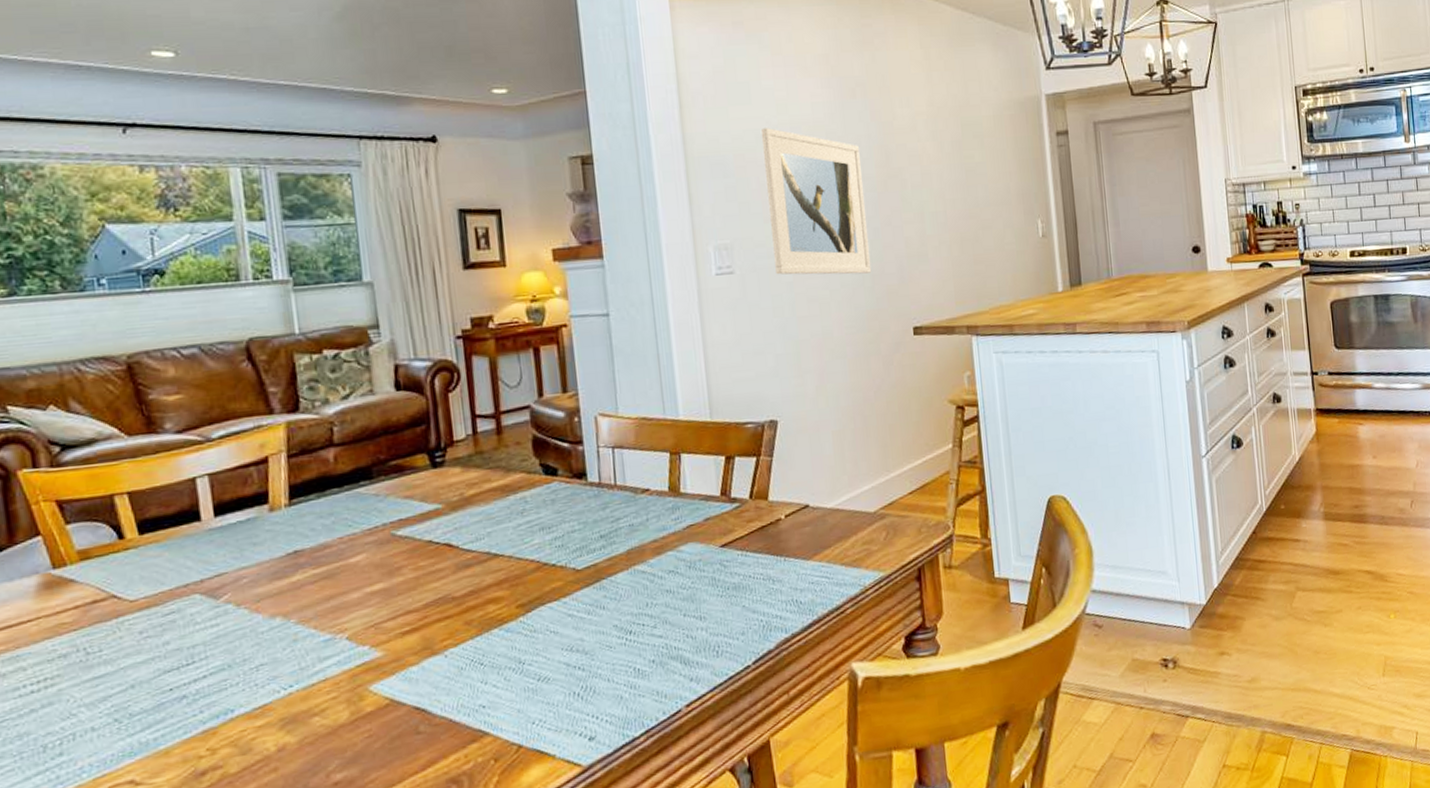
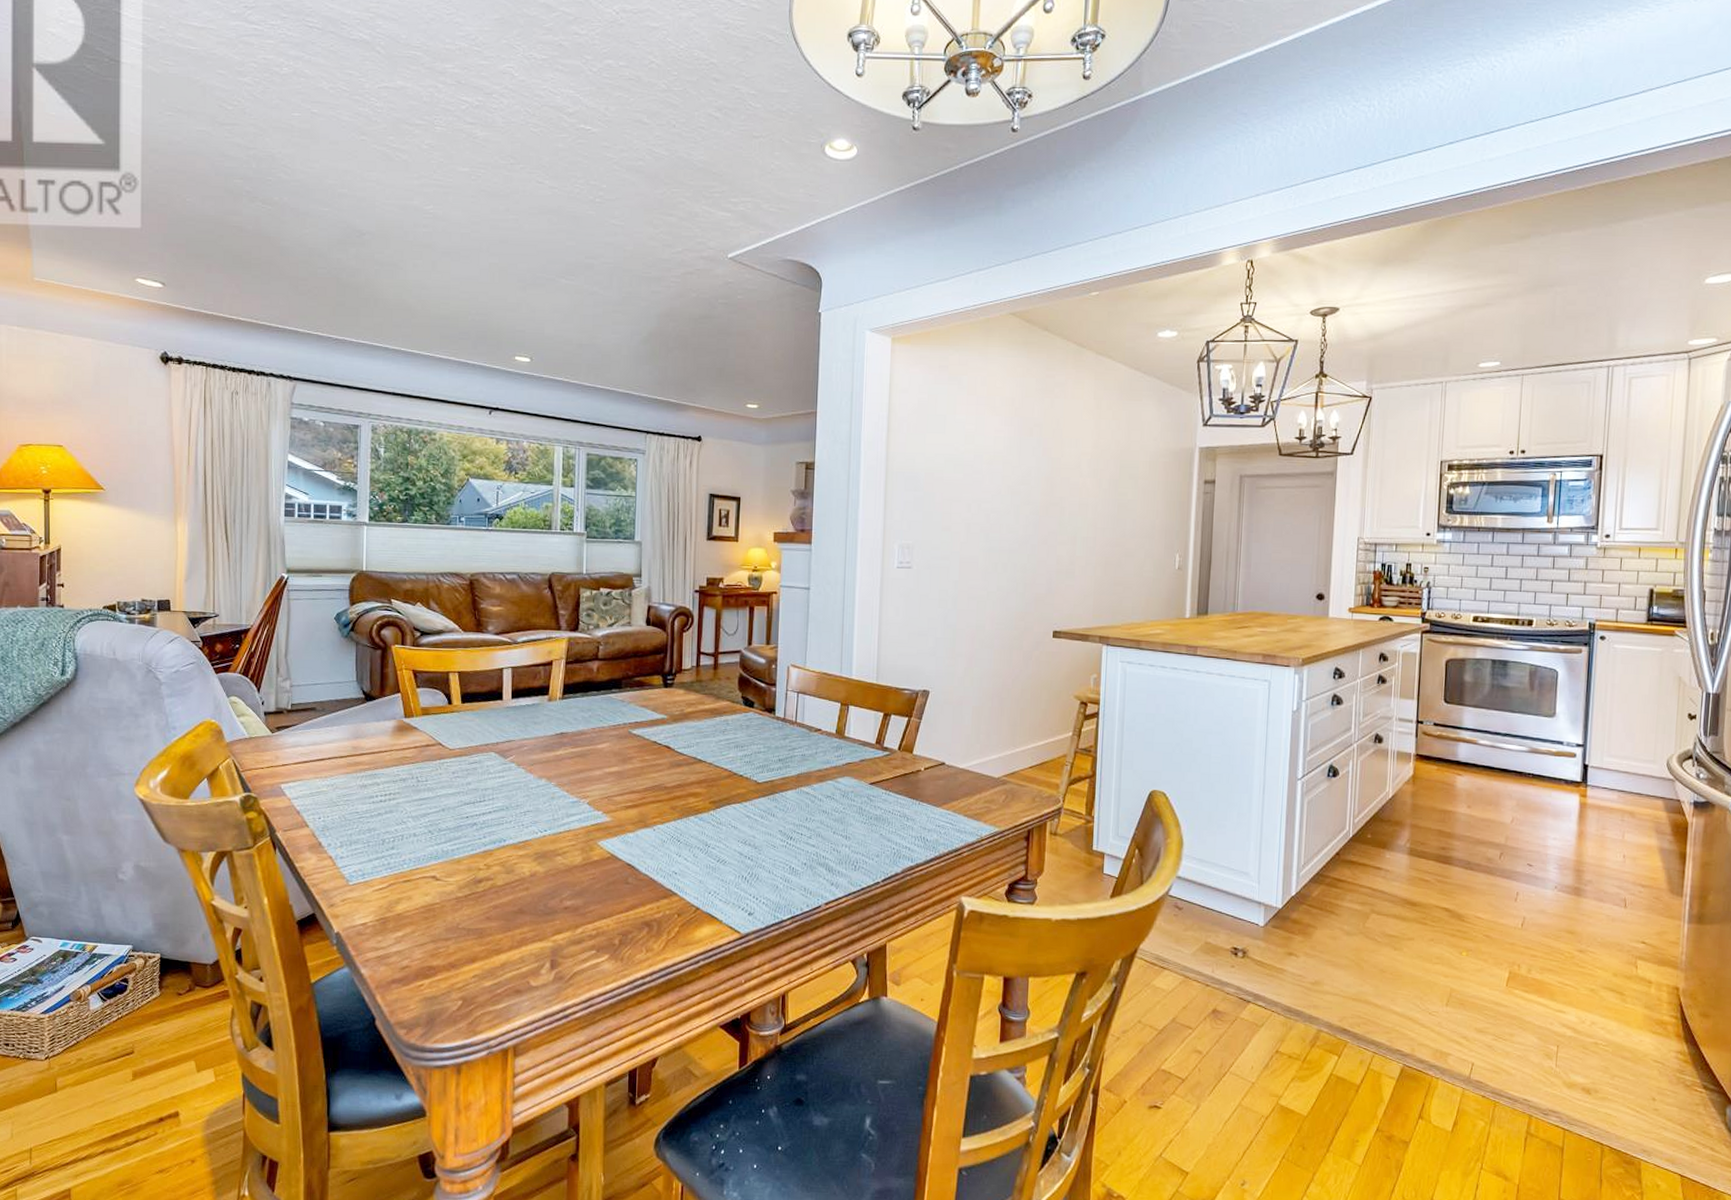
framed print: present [760,128,872,275] -> none [946,454,1030,582]

